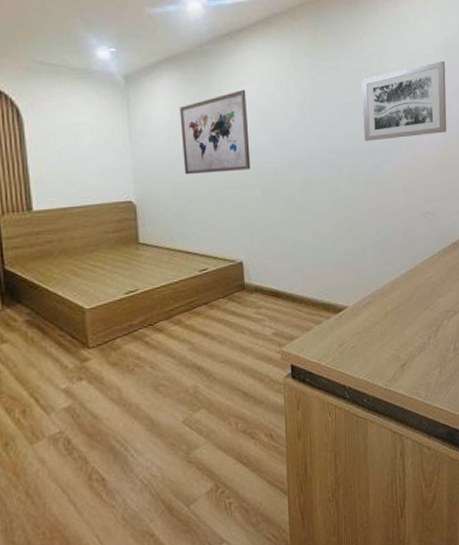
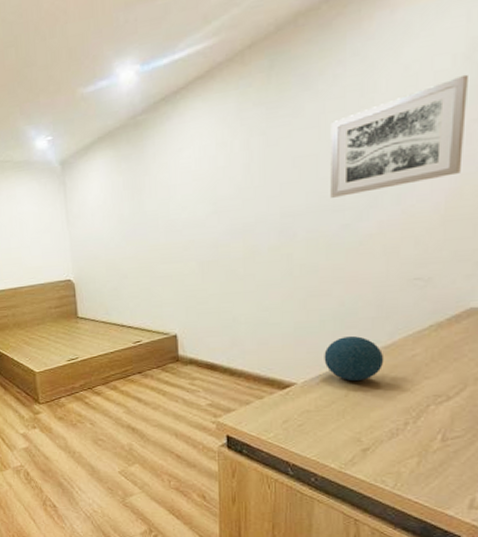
wall art: present [179,89,251,175] -> none [113,157,187,252]
decorative orb: none [367,261,411,303] -> present [324,336,384,382]

